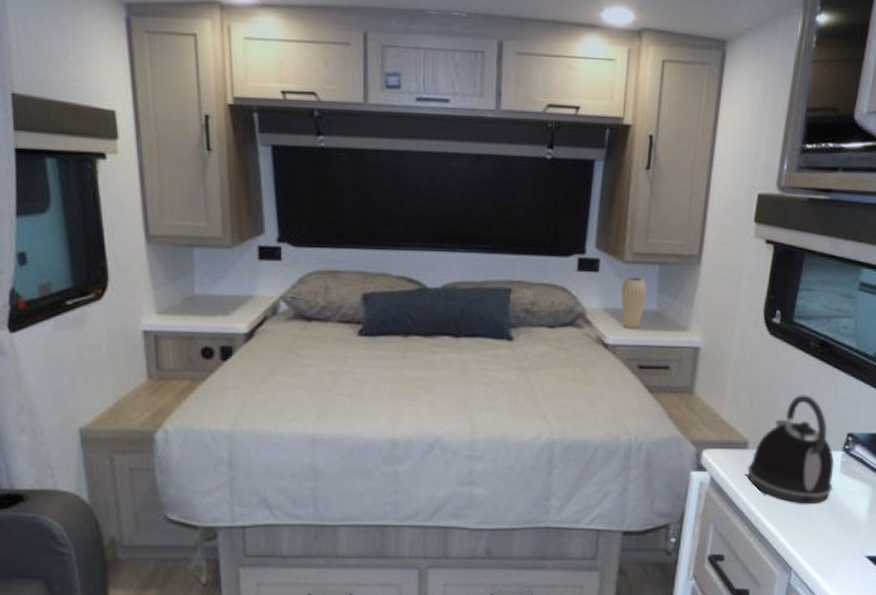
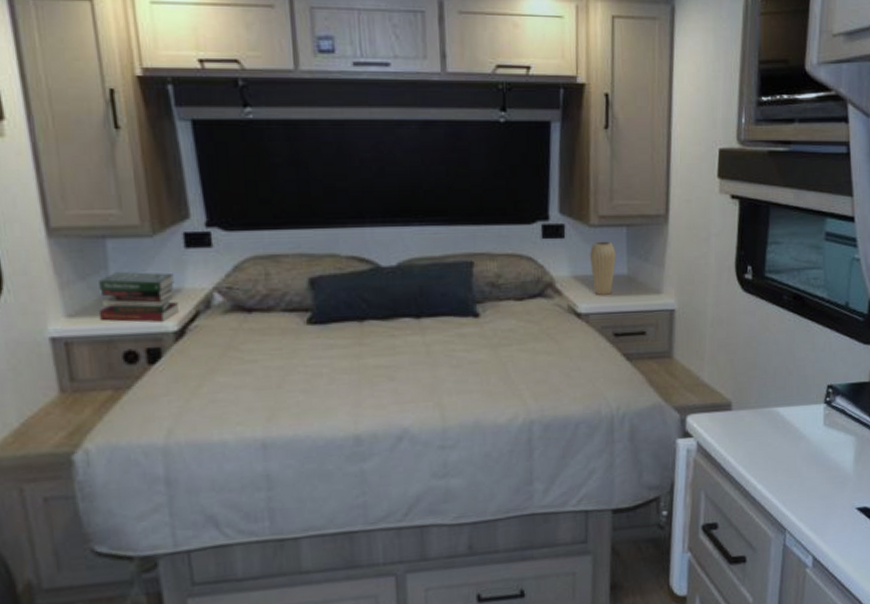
books: none [185,276,249,325] -> present [99,271,179,323]
kettle: present [747,395,835,504] -> none [733,350,819,462]

